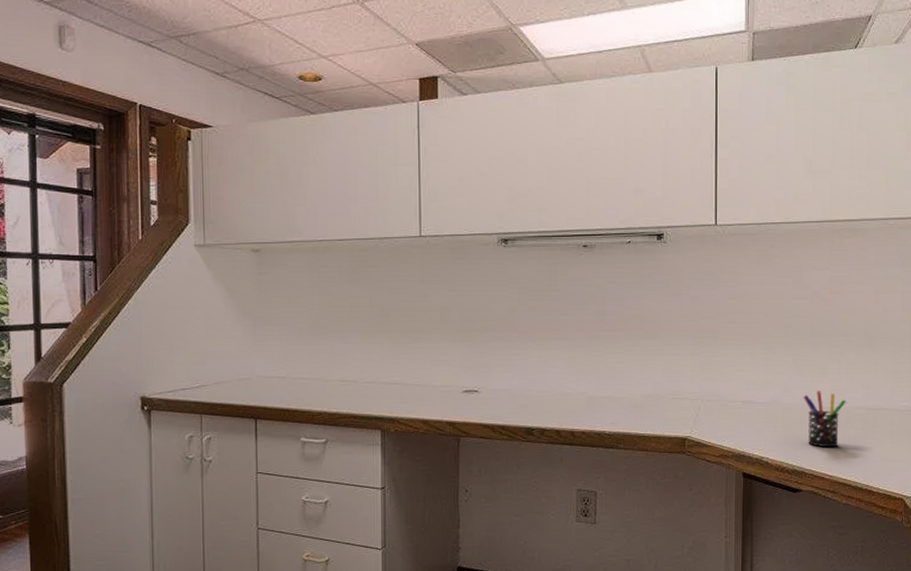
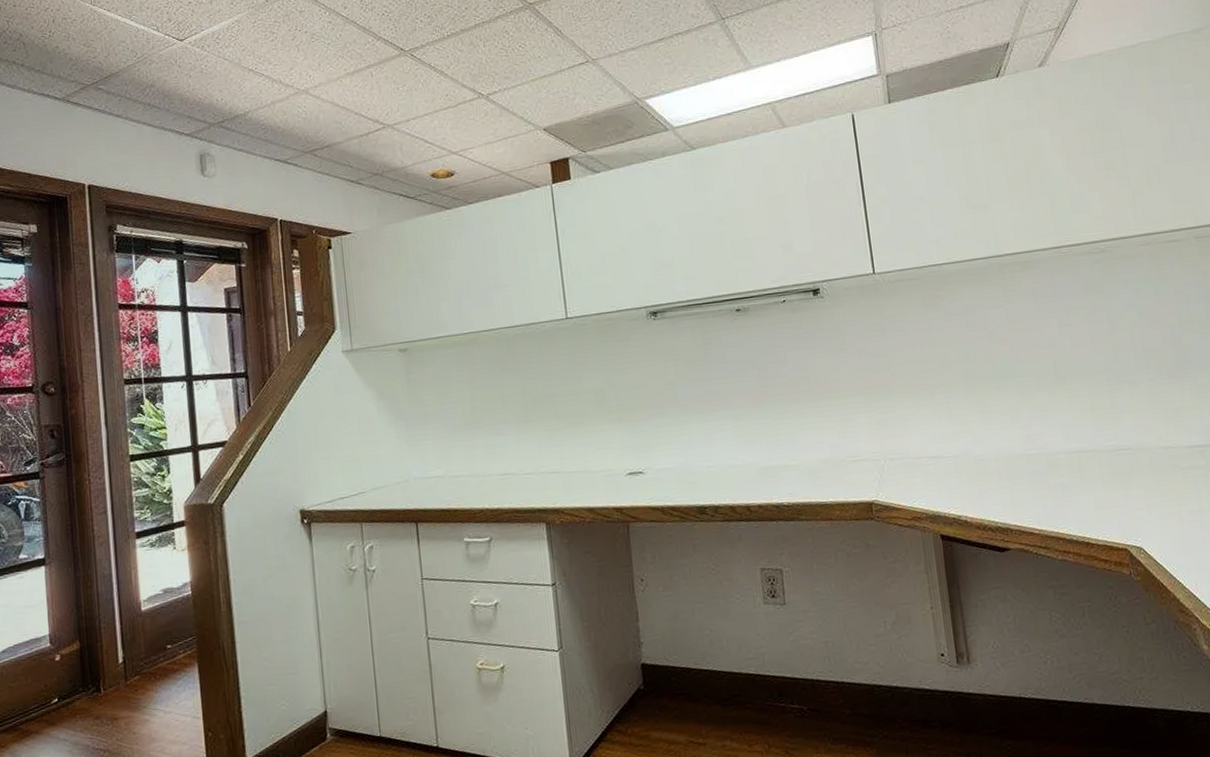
pen holder: present [803,390,846,448] -> none [996,437,1045,499]

